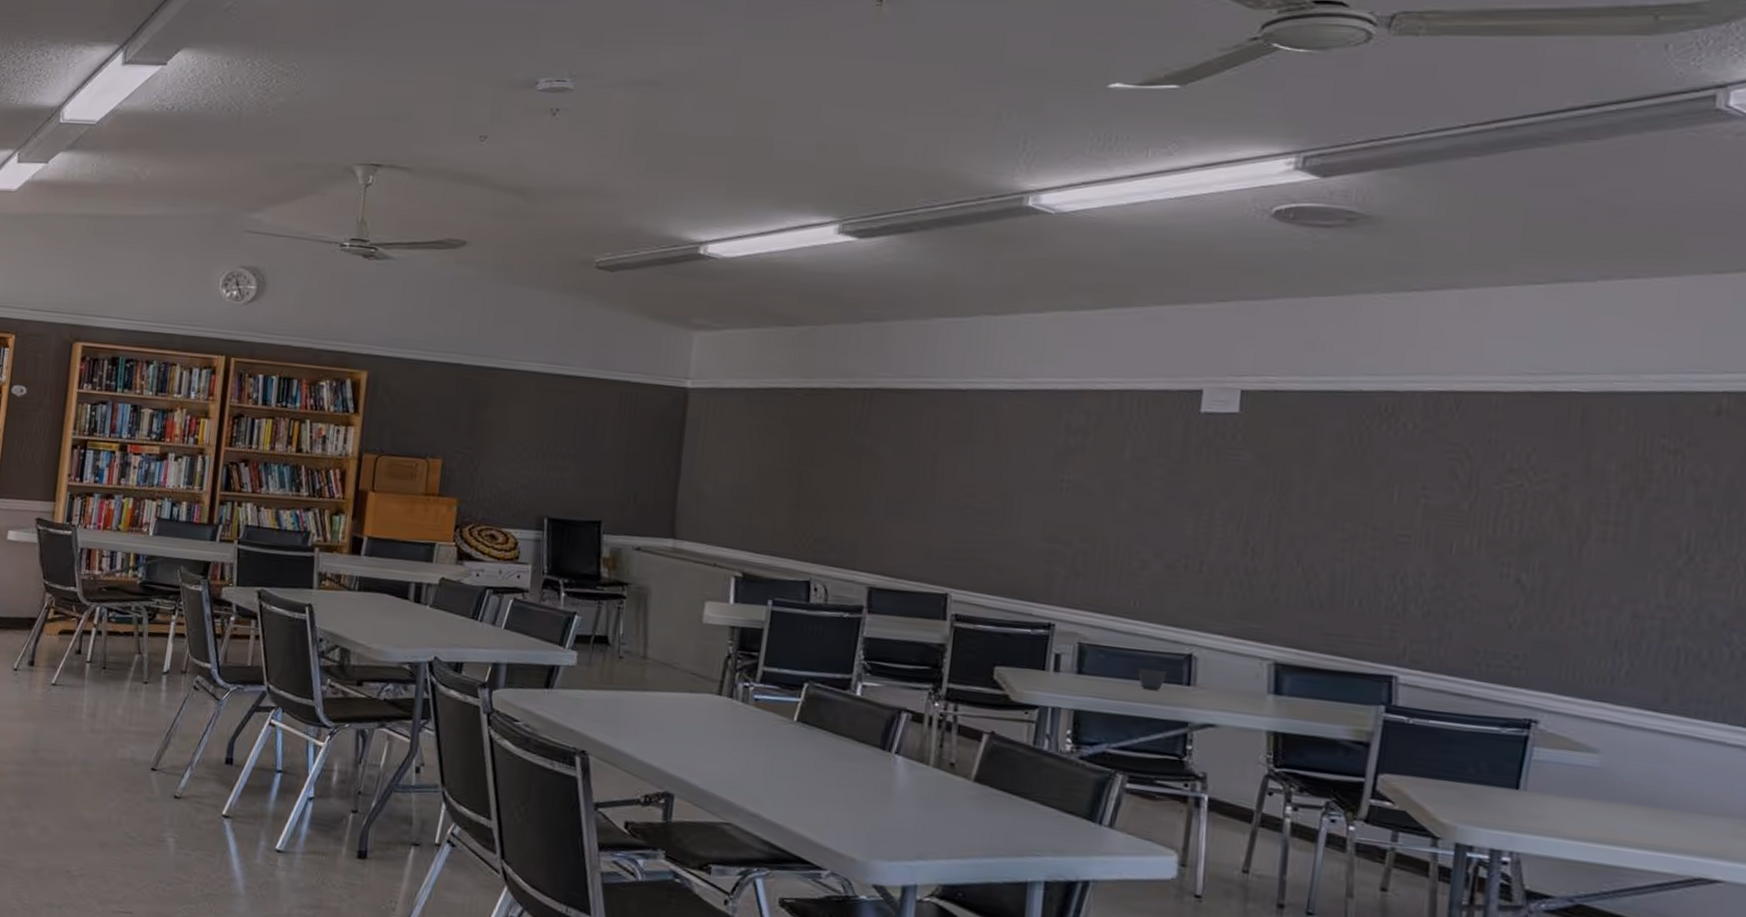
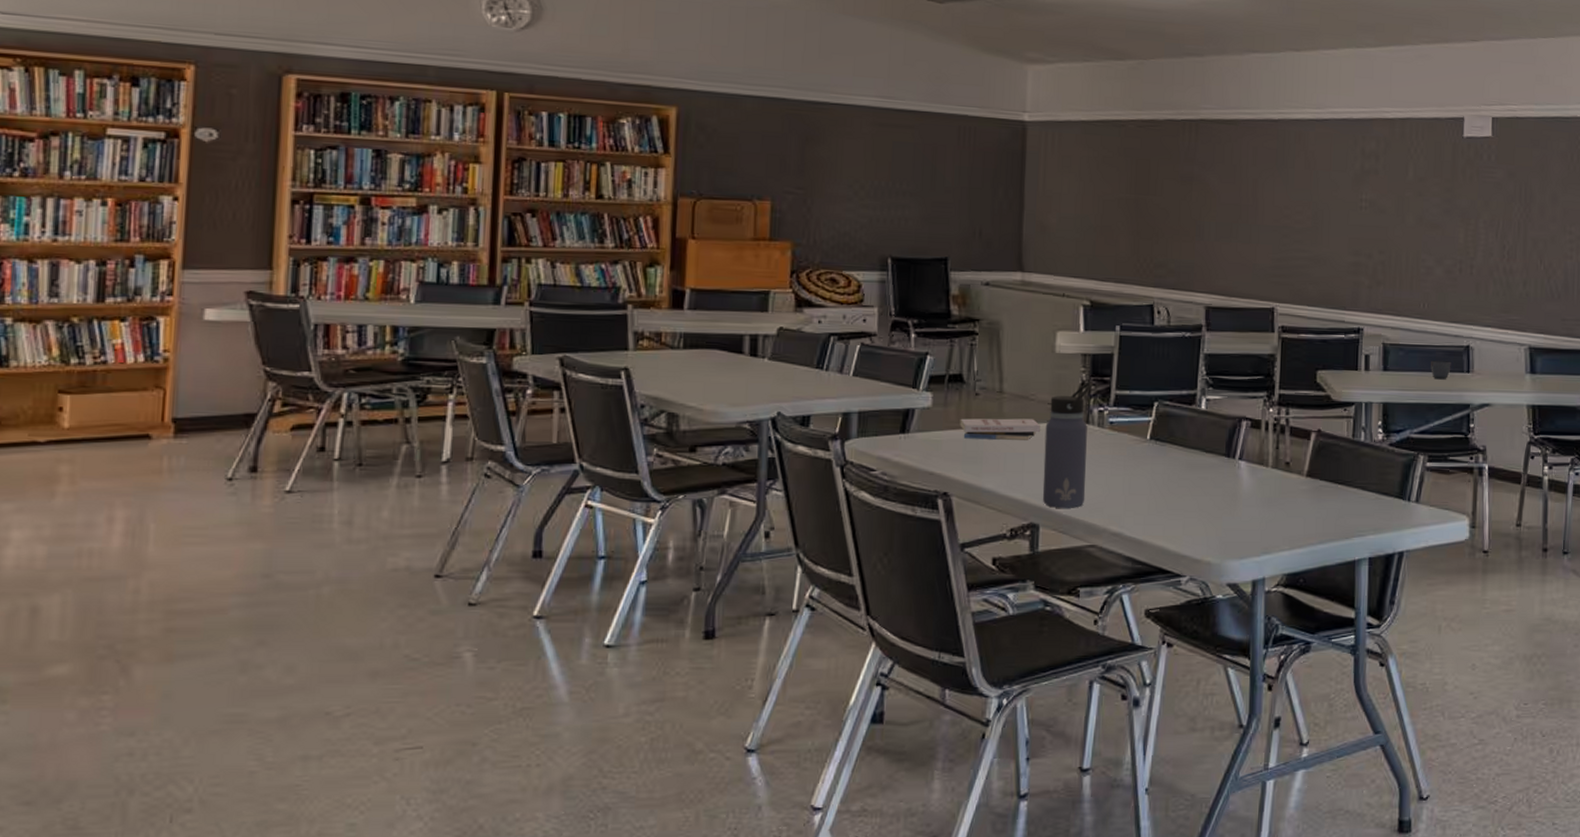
books: none [602,679,682,709] -> present [960,418,1040,440]
water bottle: none [679,654,740,783] -> present [1042,381,1093,508]

